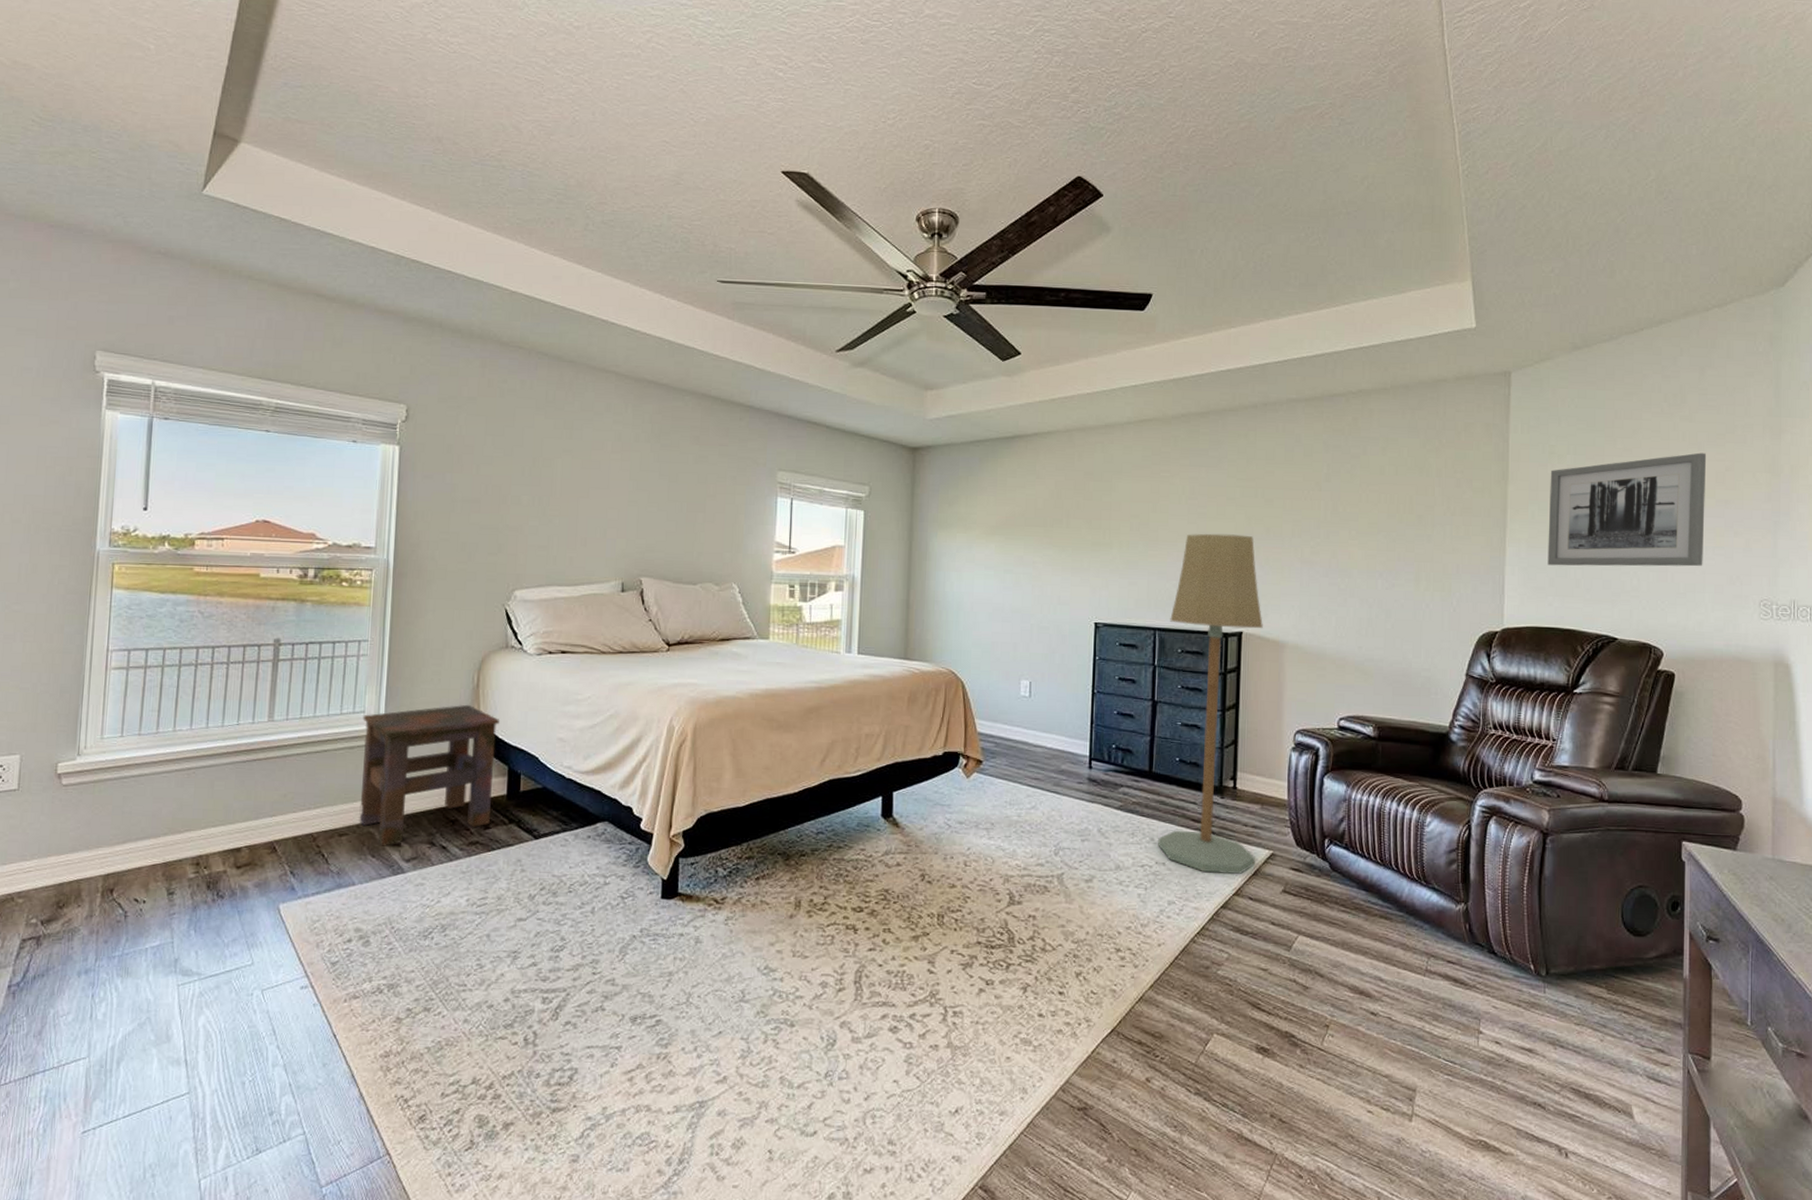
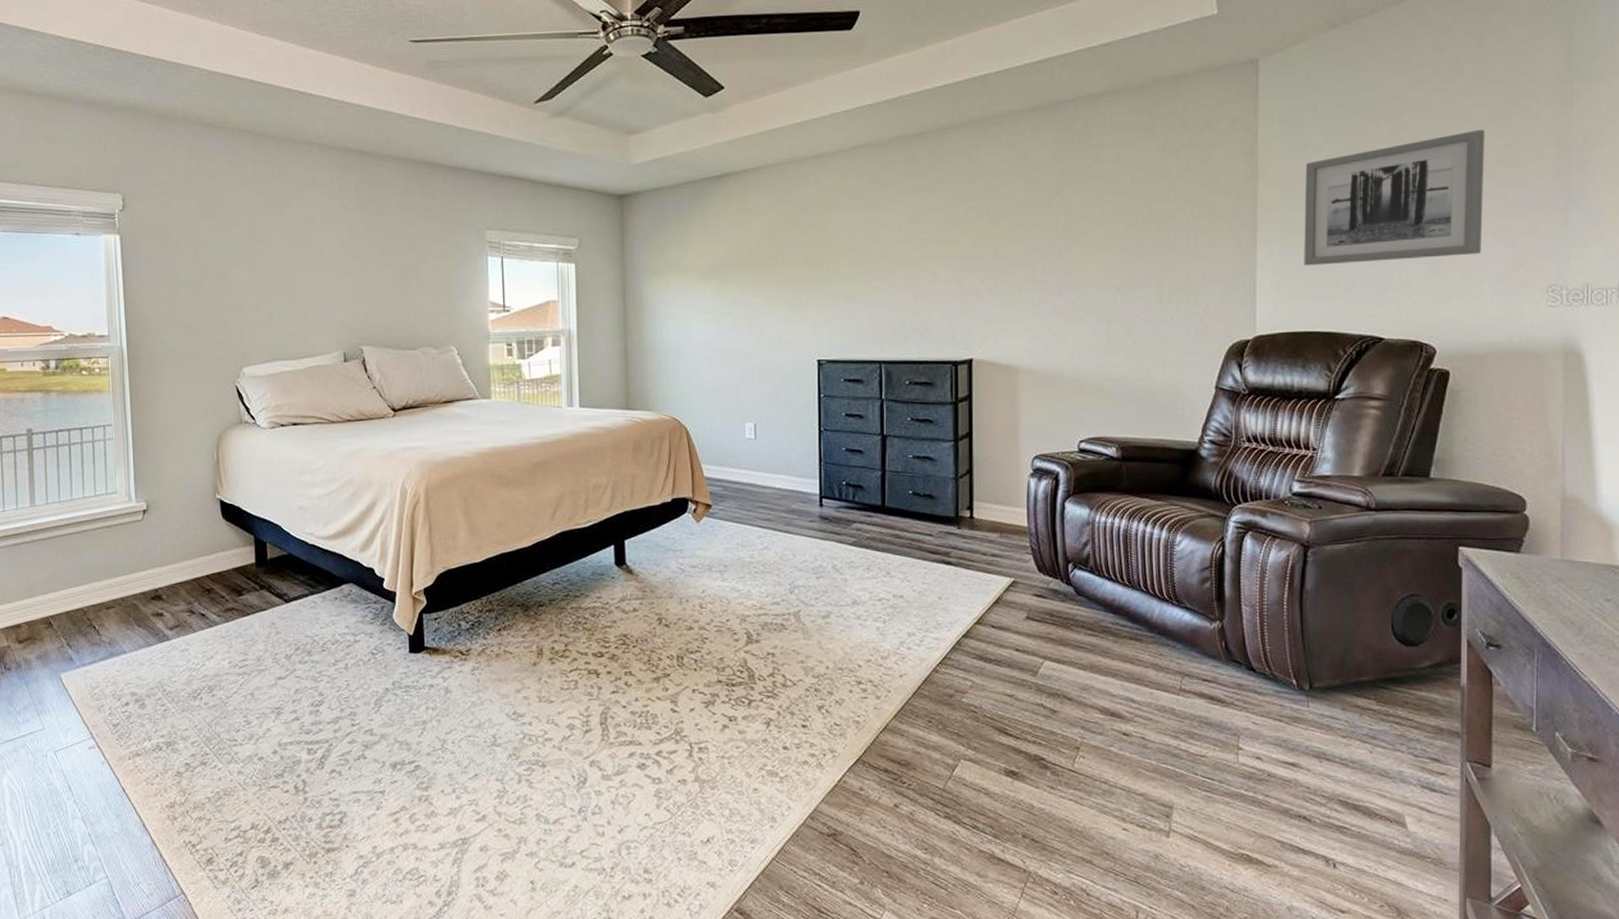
side table: present [359,704,499,846] -> none [115,479,244,617]
floor lamp: present [1157,533,1263,875] -> none [893,258,996,604]

